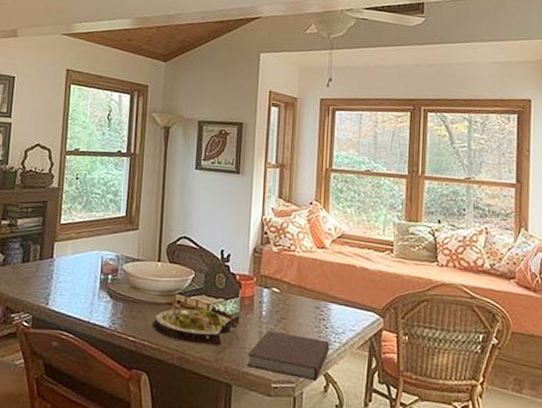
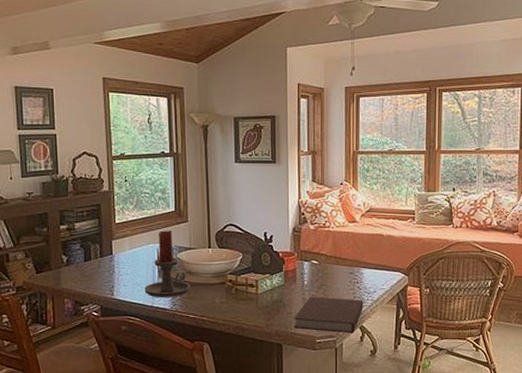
candle holder: none [82,236,134,314] -> present [144,230,190,297]
salad plate: present [152,305,240,346] -> none [209,281,285,314]

